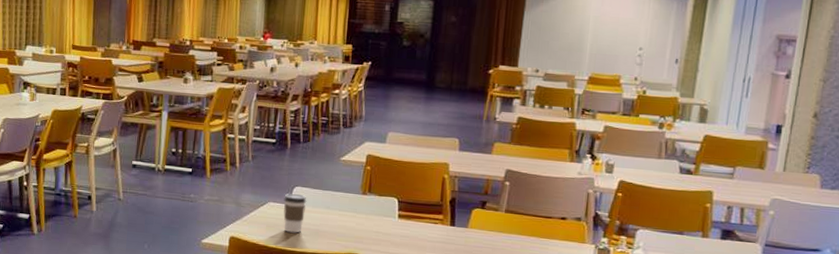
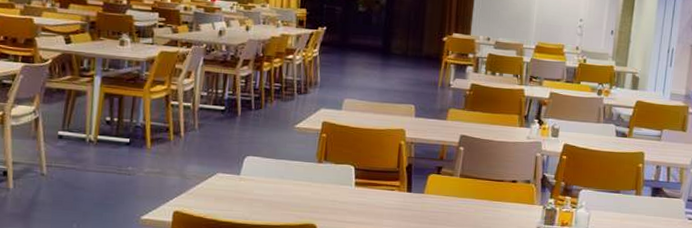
coffee cup: present [283,193,307,233] -> none [233,162,259,205]

